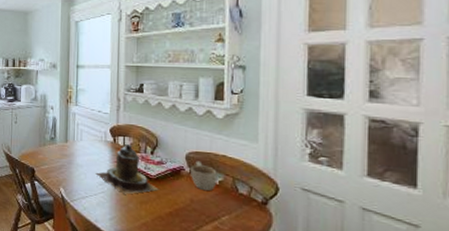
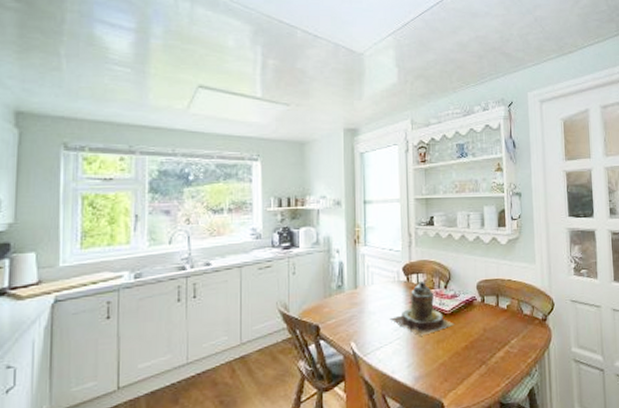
cup: present [191,161,217,191] -> none [482,289,505,318]

